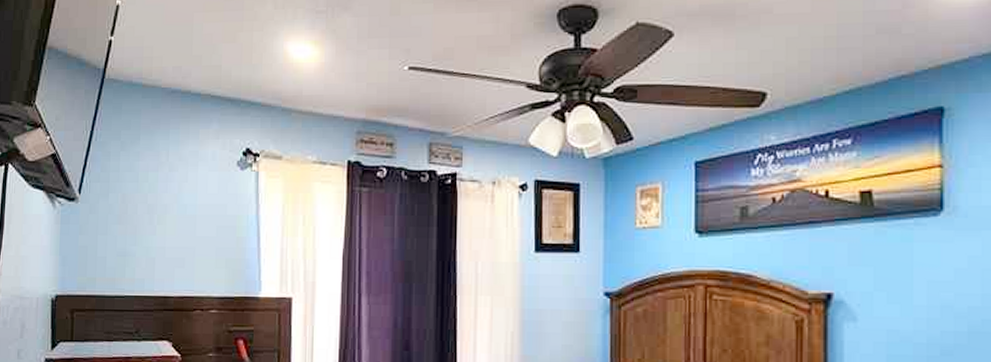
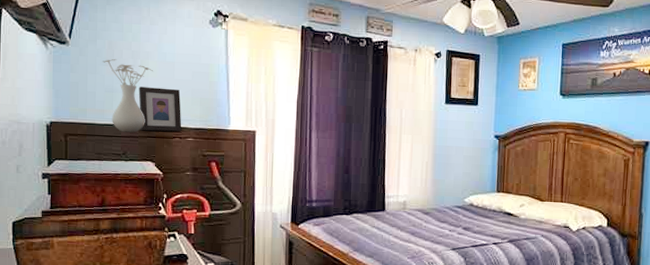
vase: none [114,216,171,306] -> present [102,59,153,133]
picture frame: none [154,248,204,304] -> present [138,87,182,133]

